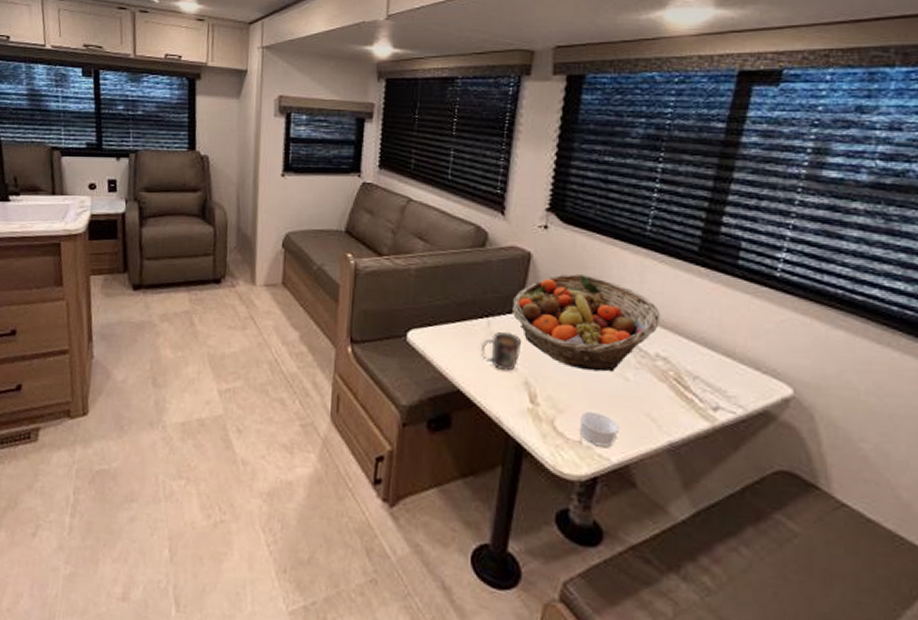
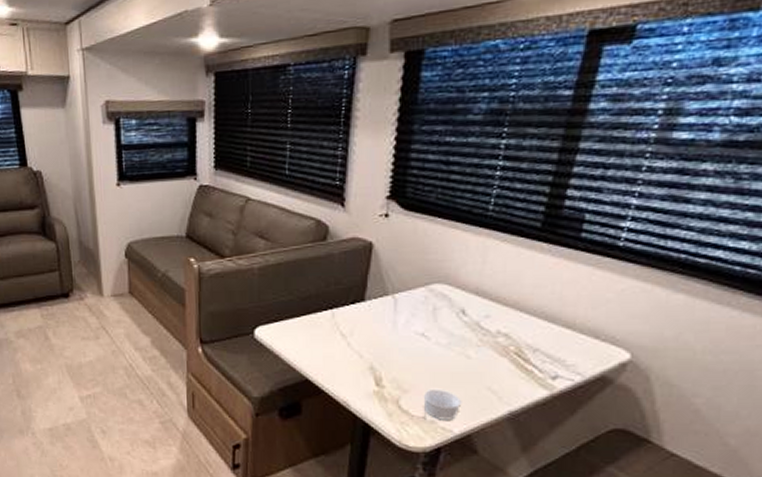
mug: present [481,332,522,372] -> none [327,322,366,359]
fruit basket: present [511,273,661,373] -> none [355,259,503,352]

